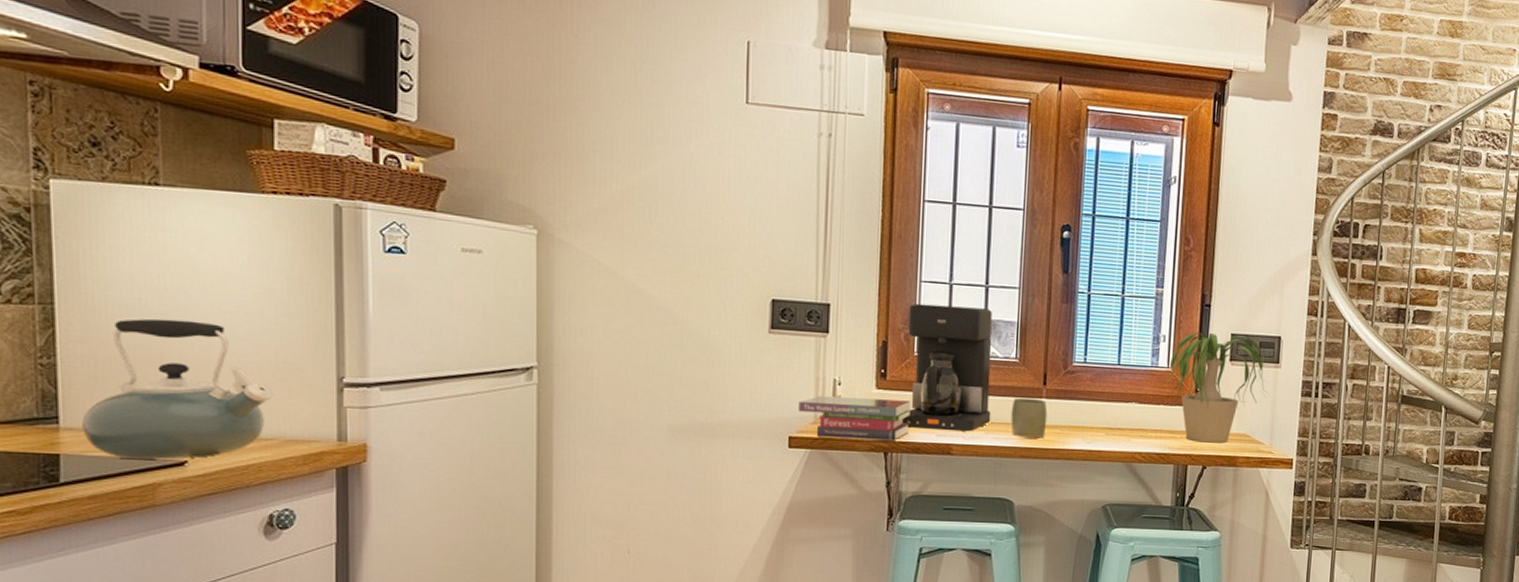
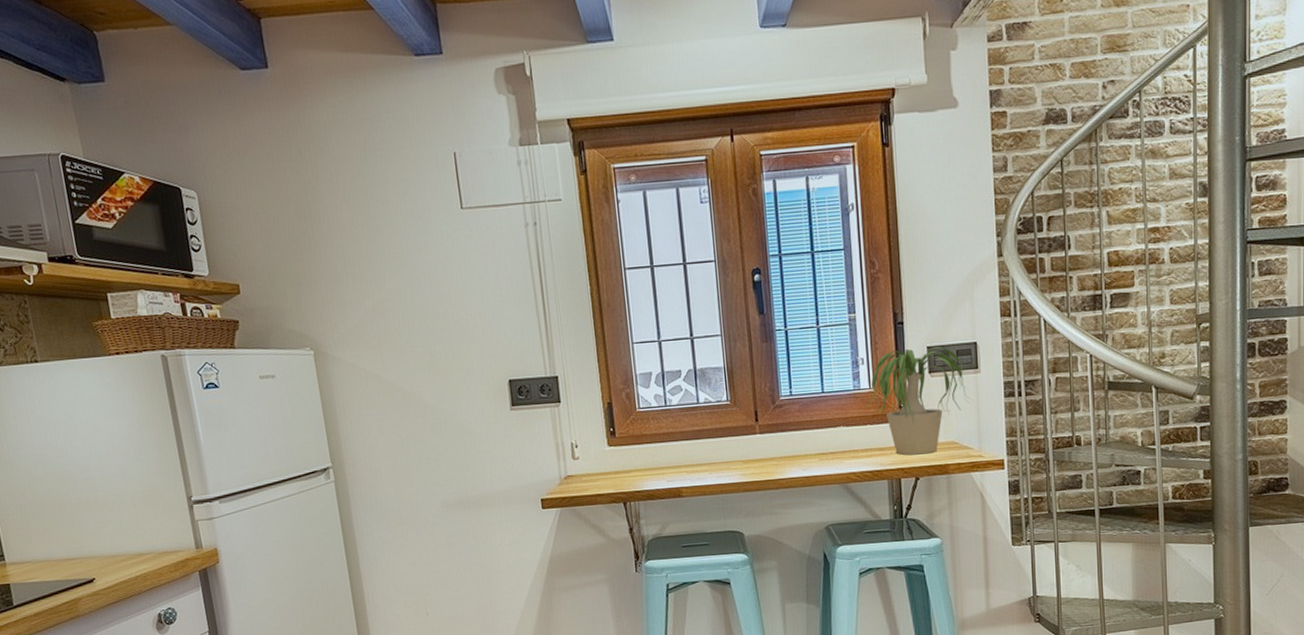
kettle: present [82,318,274,460] -> none [19,466,146,582]
books: present [798,396,911,442] -> none [545,453,642,496]
coffee maker: present [901,303,992,432] -> none [626,359,713,479]
mug: present [1010,397,1048,438] -> none [729,435,764,473]

